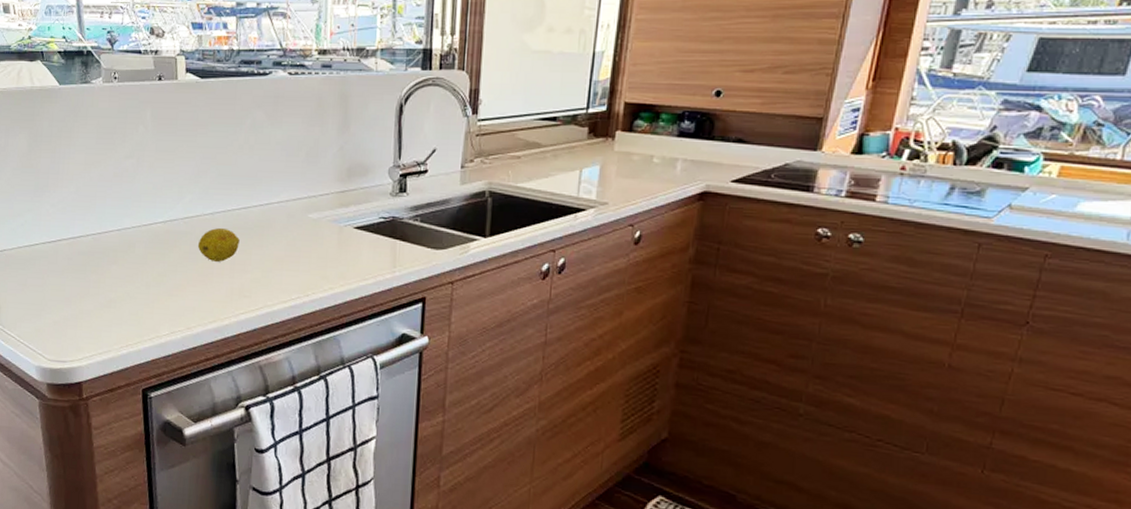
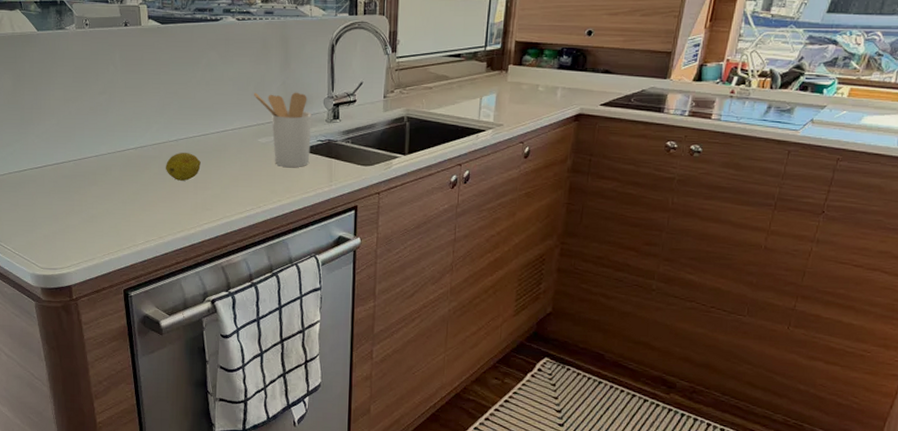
utensil holder: none [304,159,375,249] -> present [253,92,313,167]

